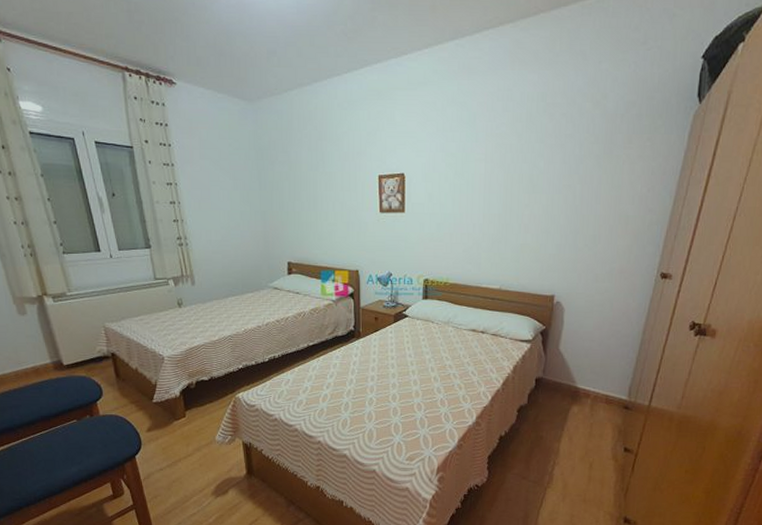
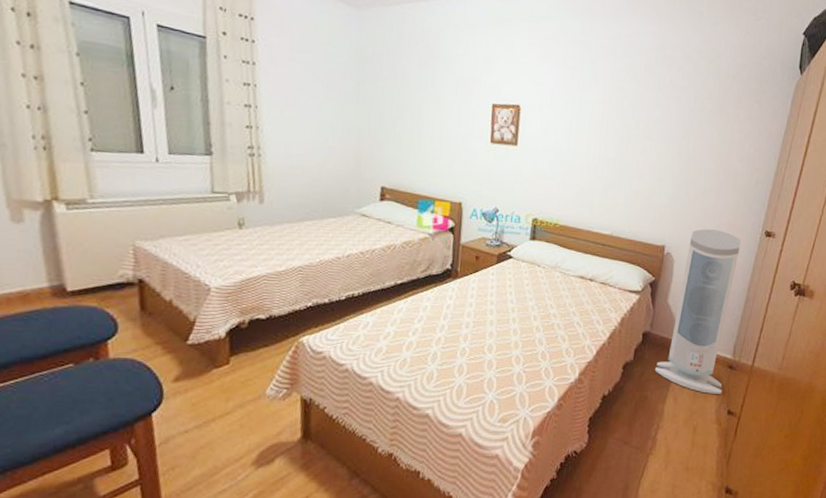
air purifier: none [549,276,634,433] -> present [655,229,741,394]

